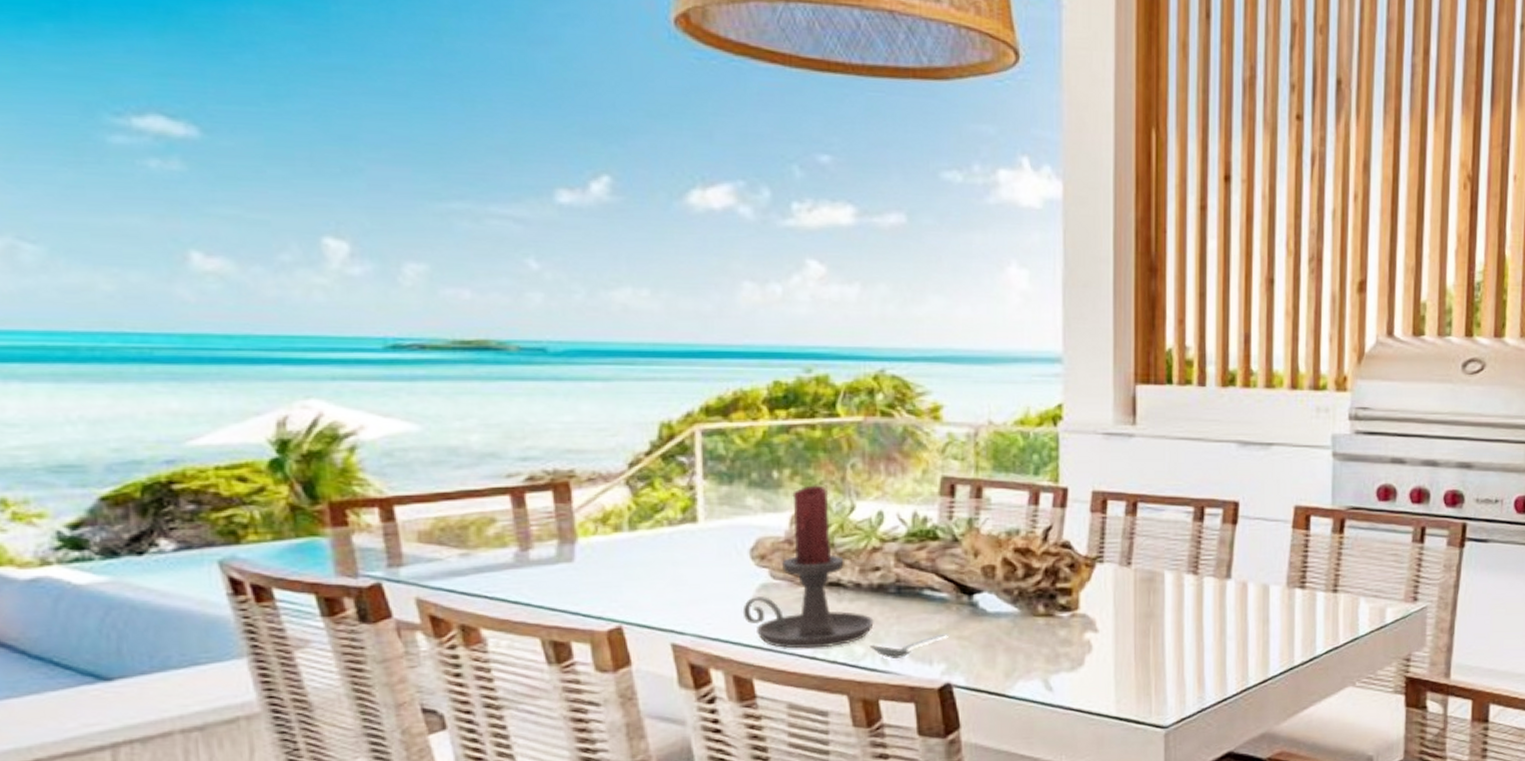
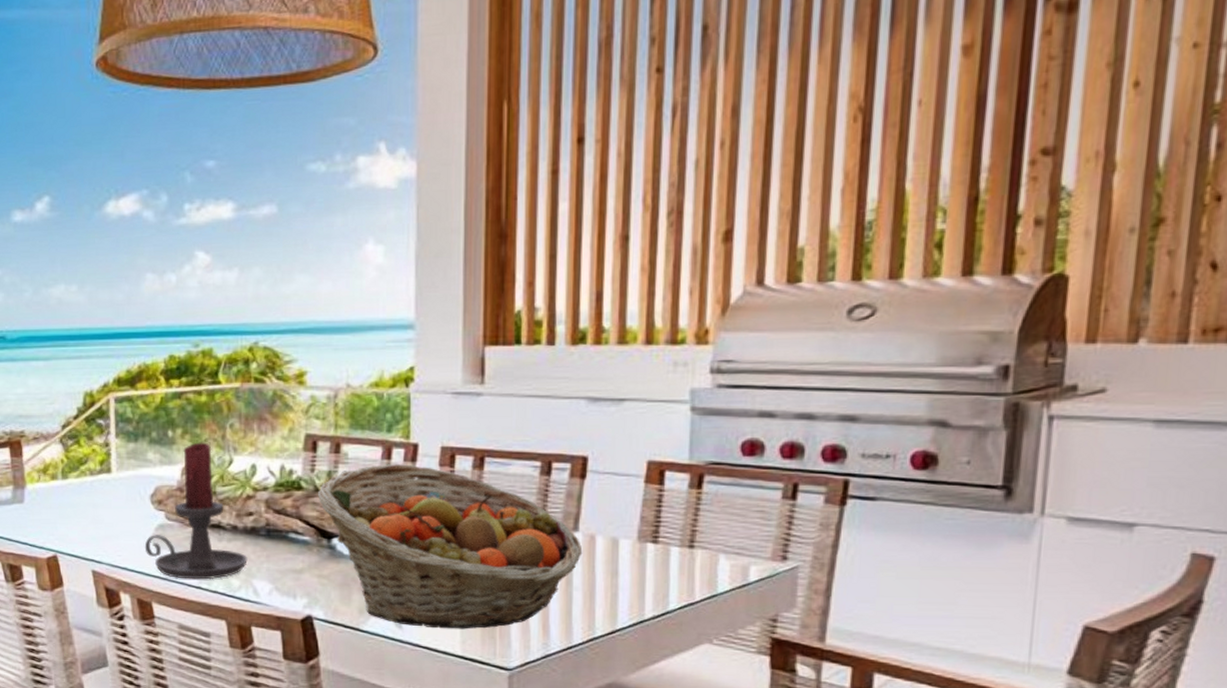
spoon: present [870,634,948,659] -> none [244,572,310,591]
fruit basket: none [957,510,1235,689] -> present [318,464,583,629]

